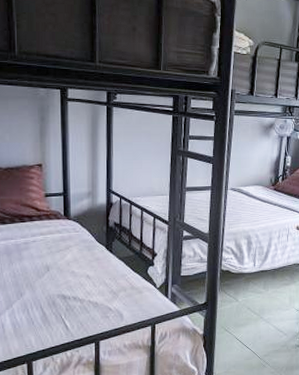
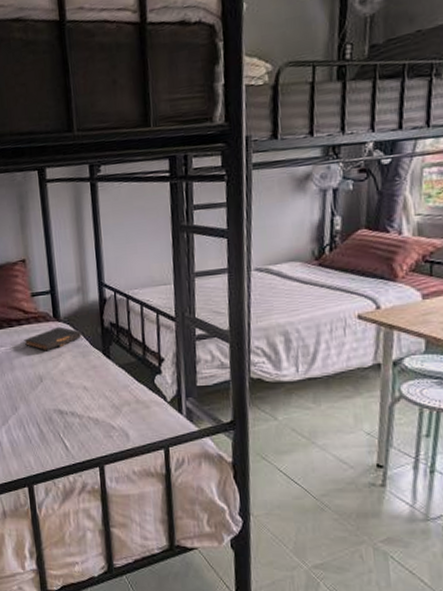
book: none [34,224,89,245] -> present [24,326,82,352]

